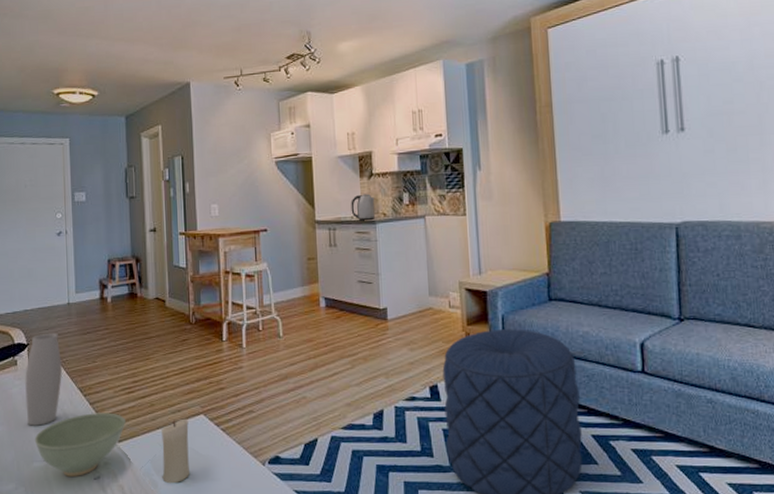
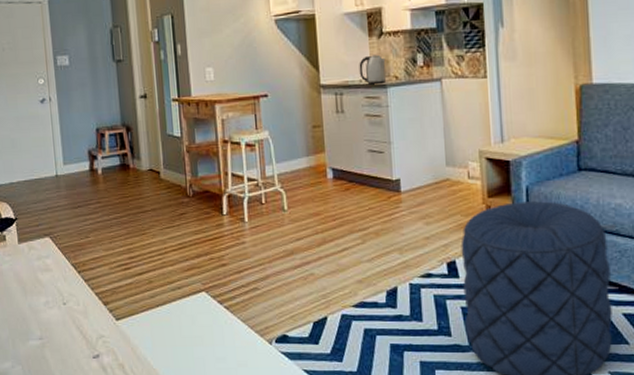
vase: present [25,333,62,426] -> none [15,206,54,303]
bowl: present [34,412,127,477] -> none [28,290,124,355]
candle: present [161,418,189,484] -> none [161,296,193,363]

